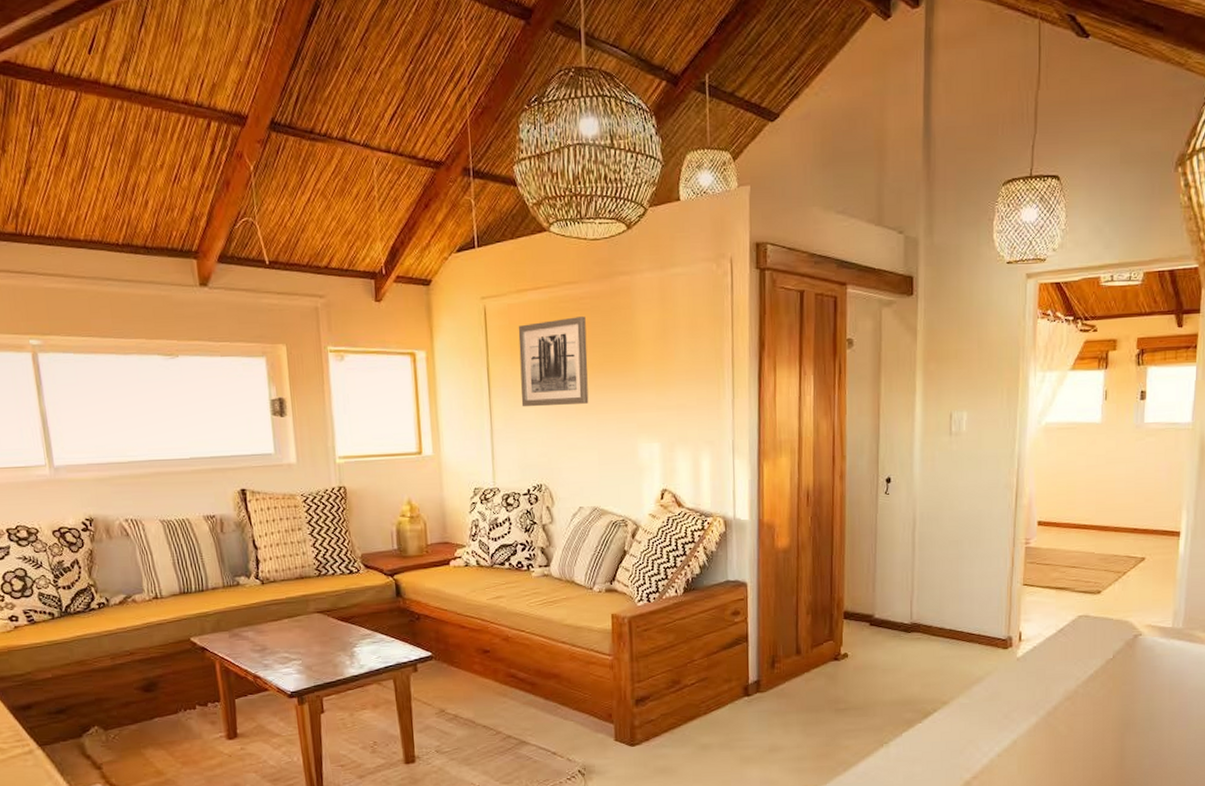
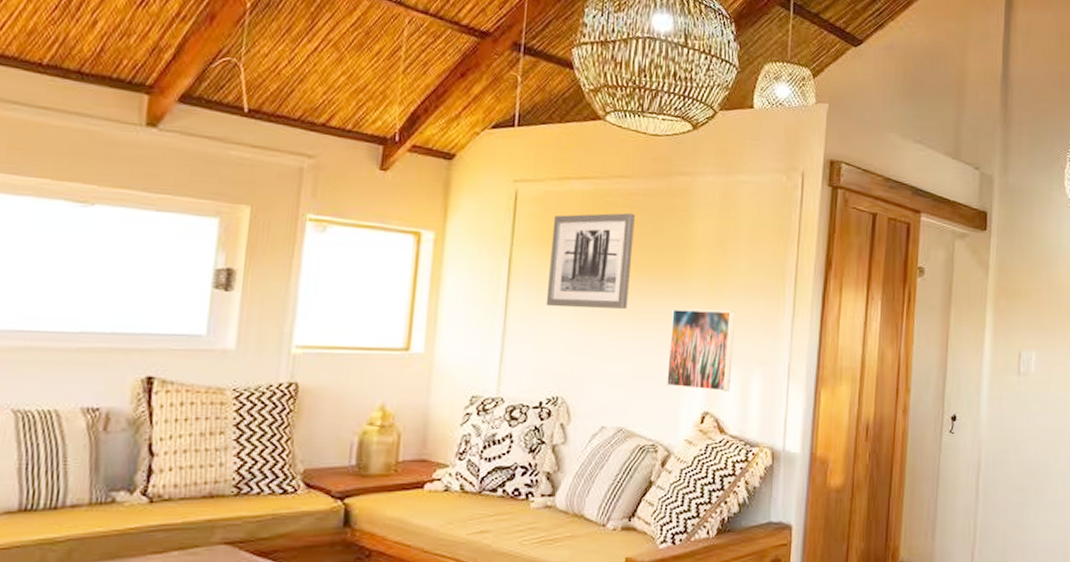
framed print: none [627,397,683,470] -> present [666,308,735,391]

